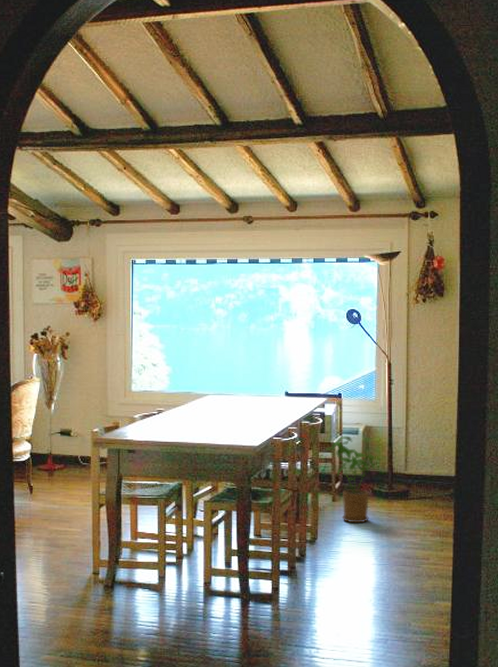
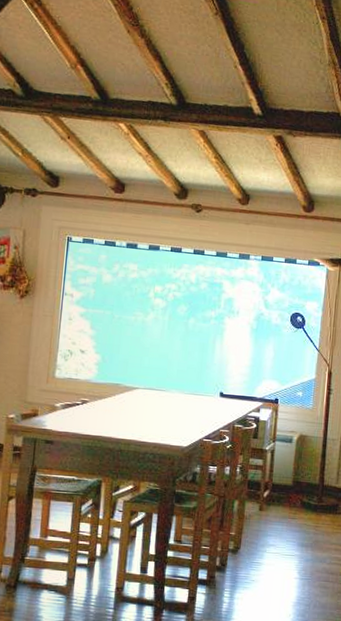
house plant: present [325,436,376,524] -> none [256,443,308,535]

